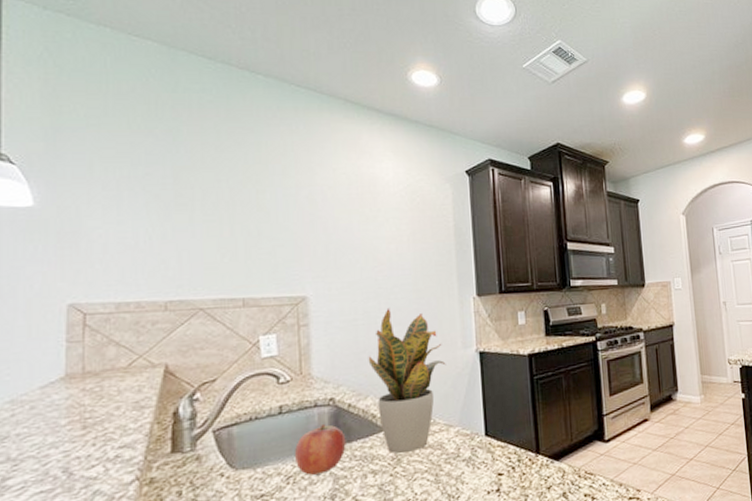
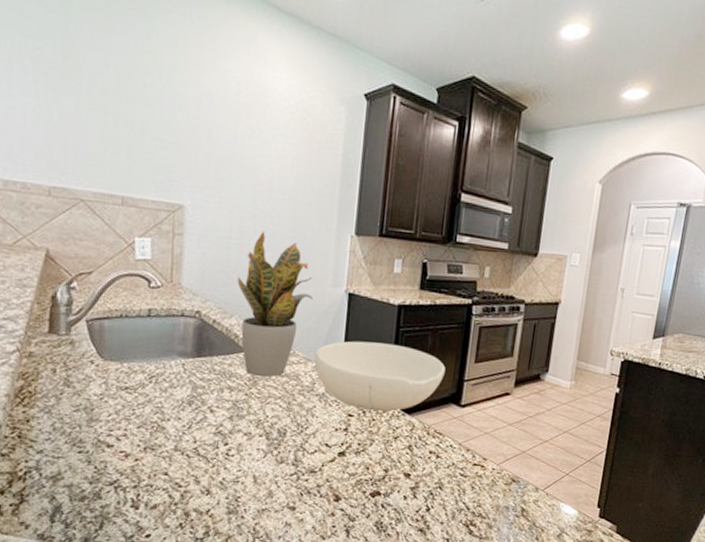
fruit: present [294,423,346,475] -> none [158,333,208,380]
bowl: none [455,393,584,466] -> present [314,341,446,412]

